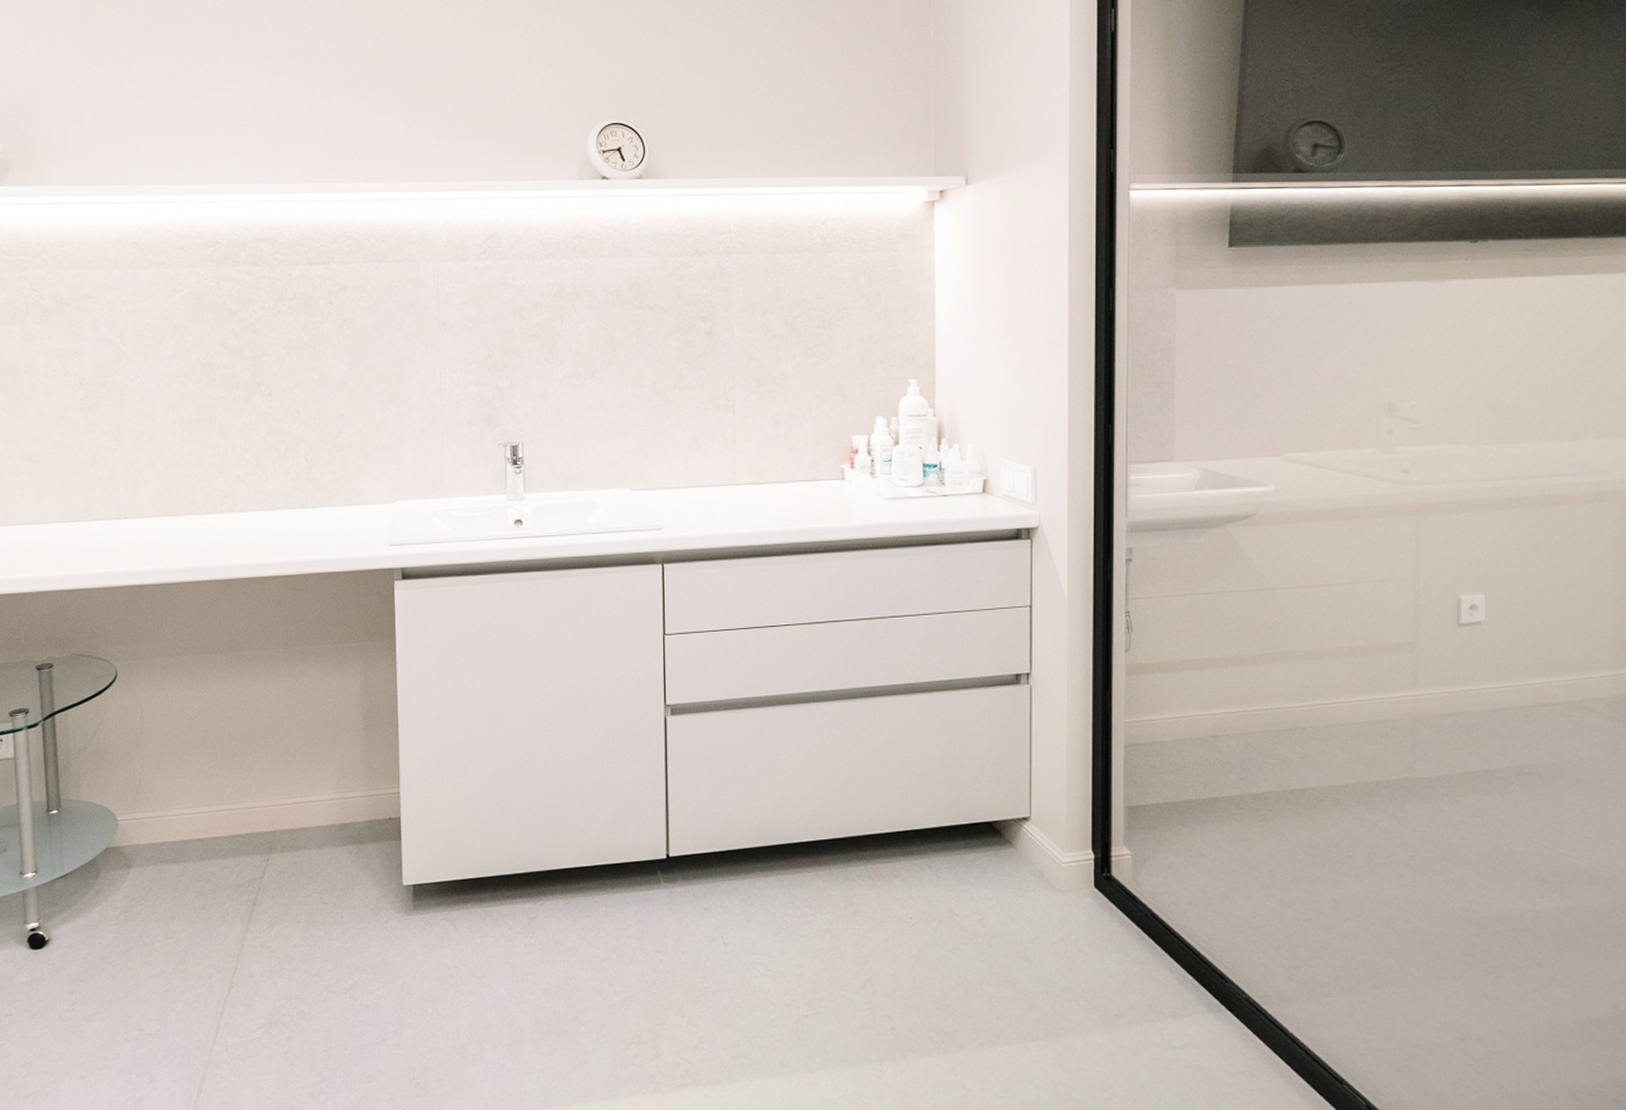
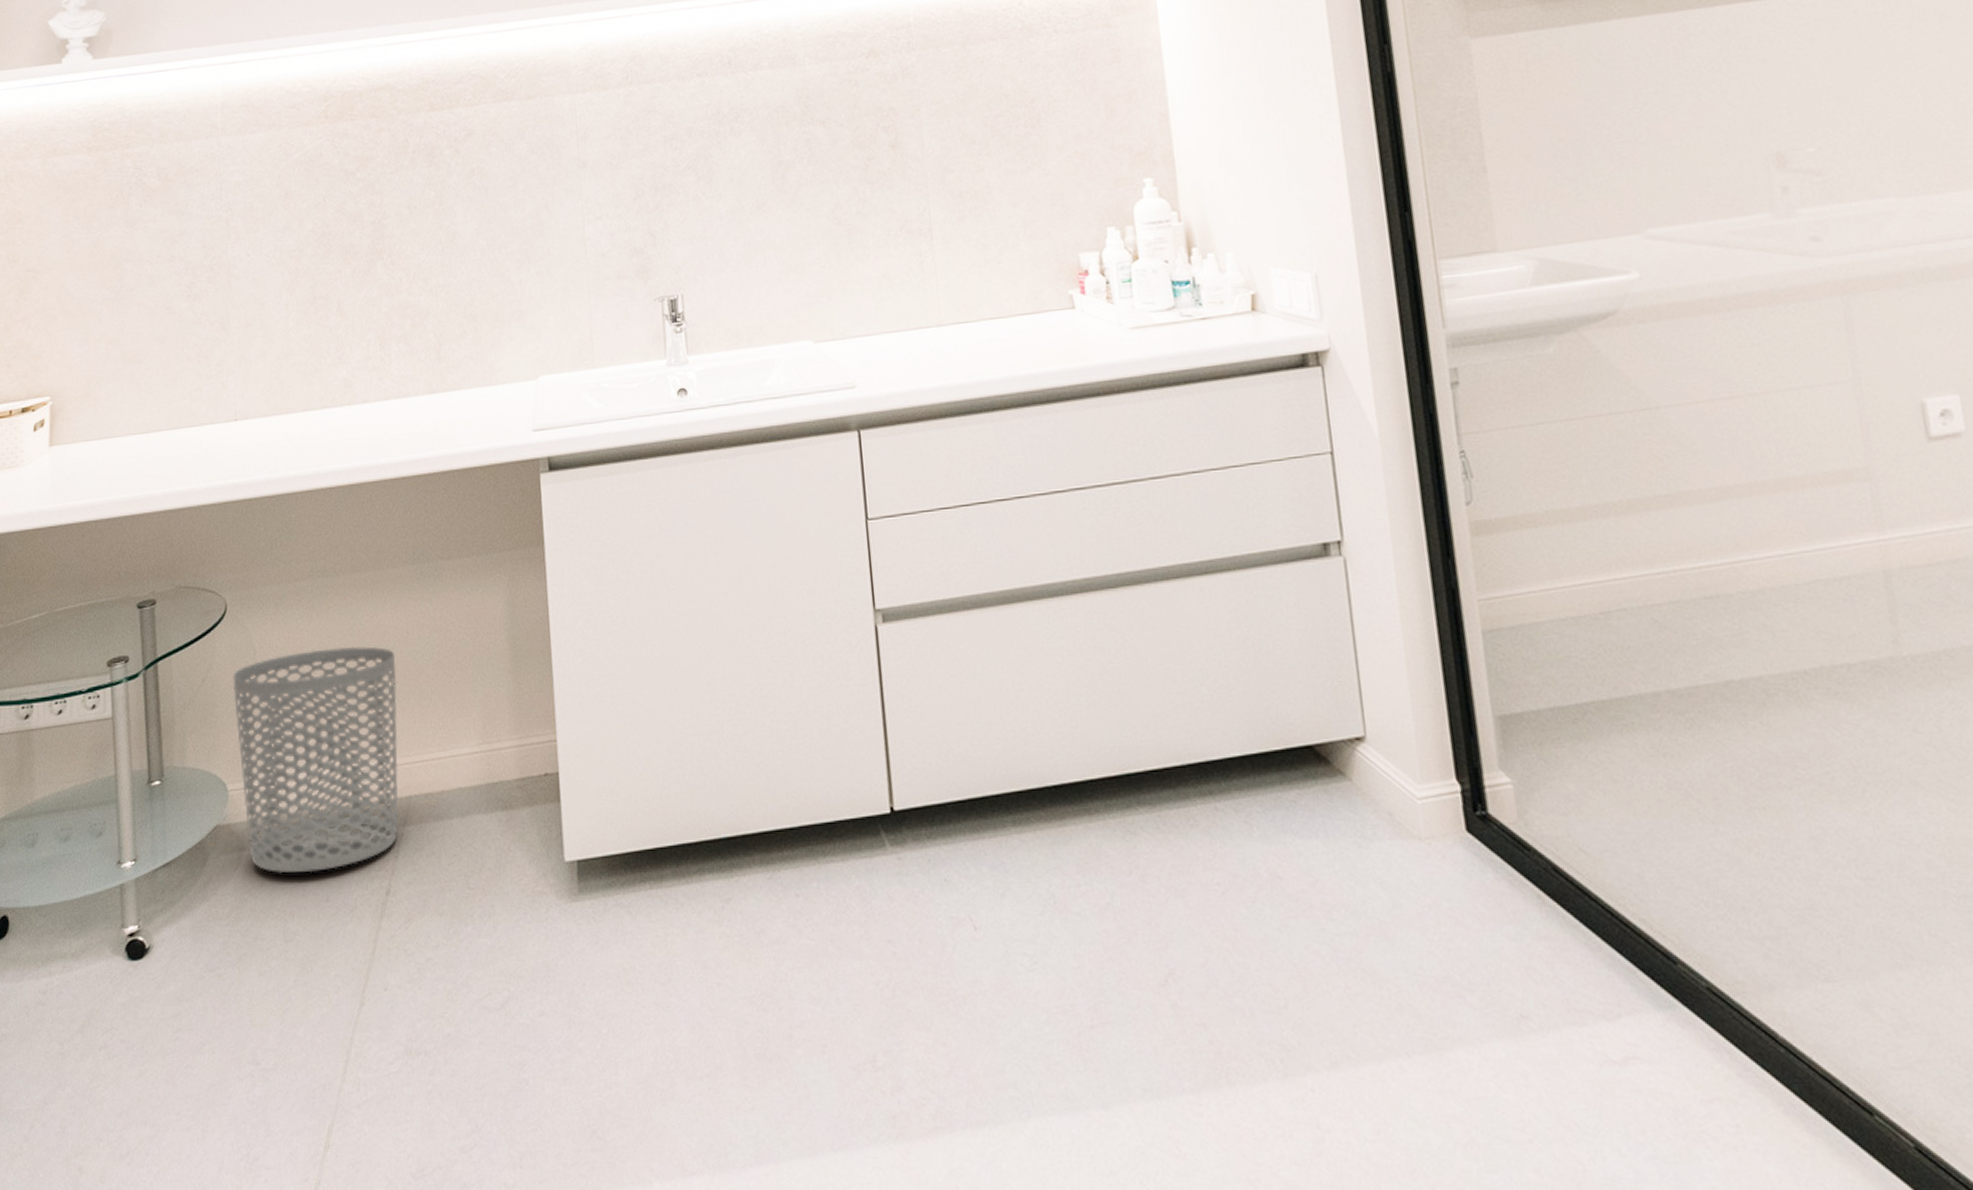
waste bin: none [122,710,266,887] -> present [233,646,399,874]

